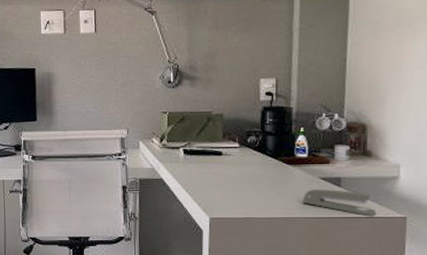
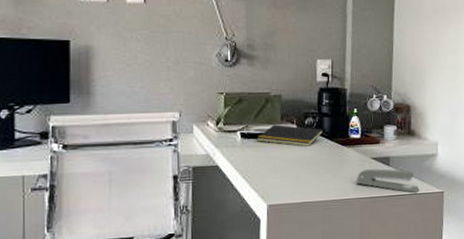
notepad: none [200,142,267,164] -> present [258,124,323,147]

